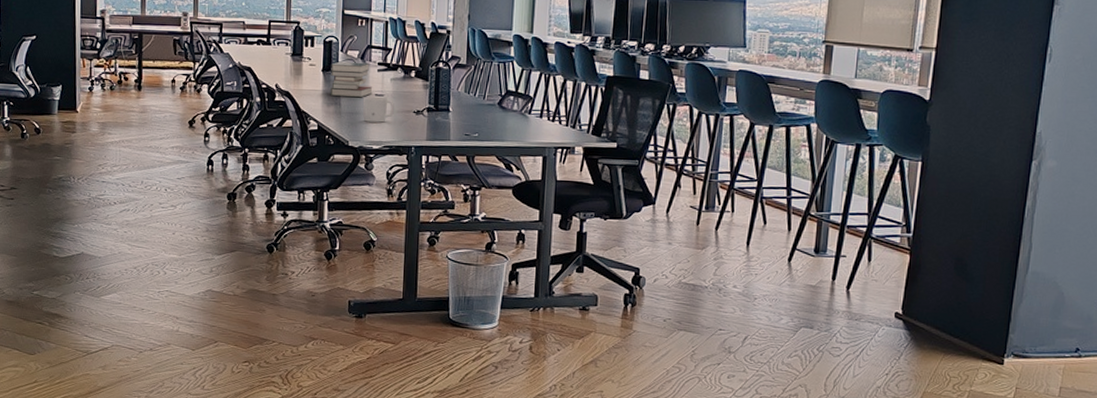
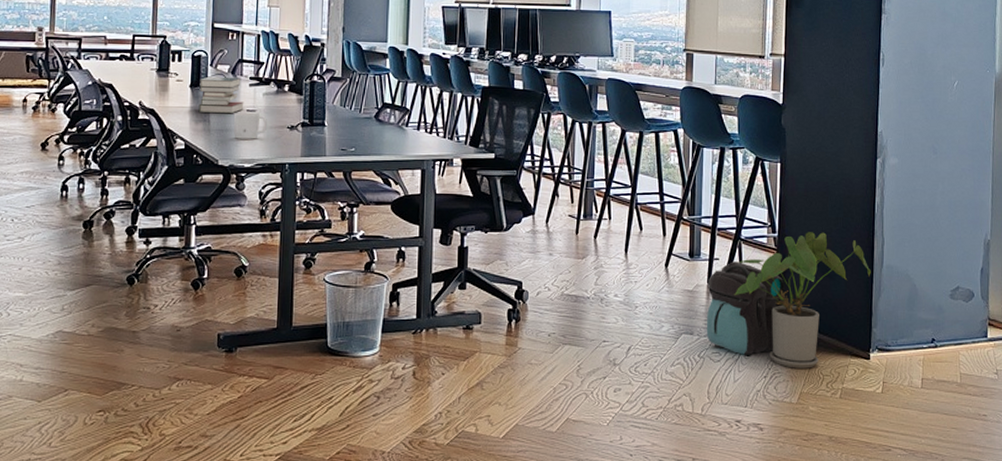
backpack: none [827,259,917,355] -> present [706,261,786,358]
house plant: none [860,233,1014,369] -> present [734,232,871,368]

